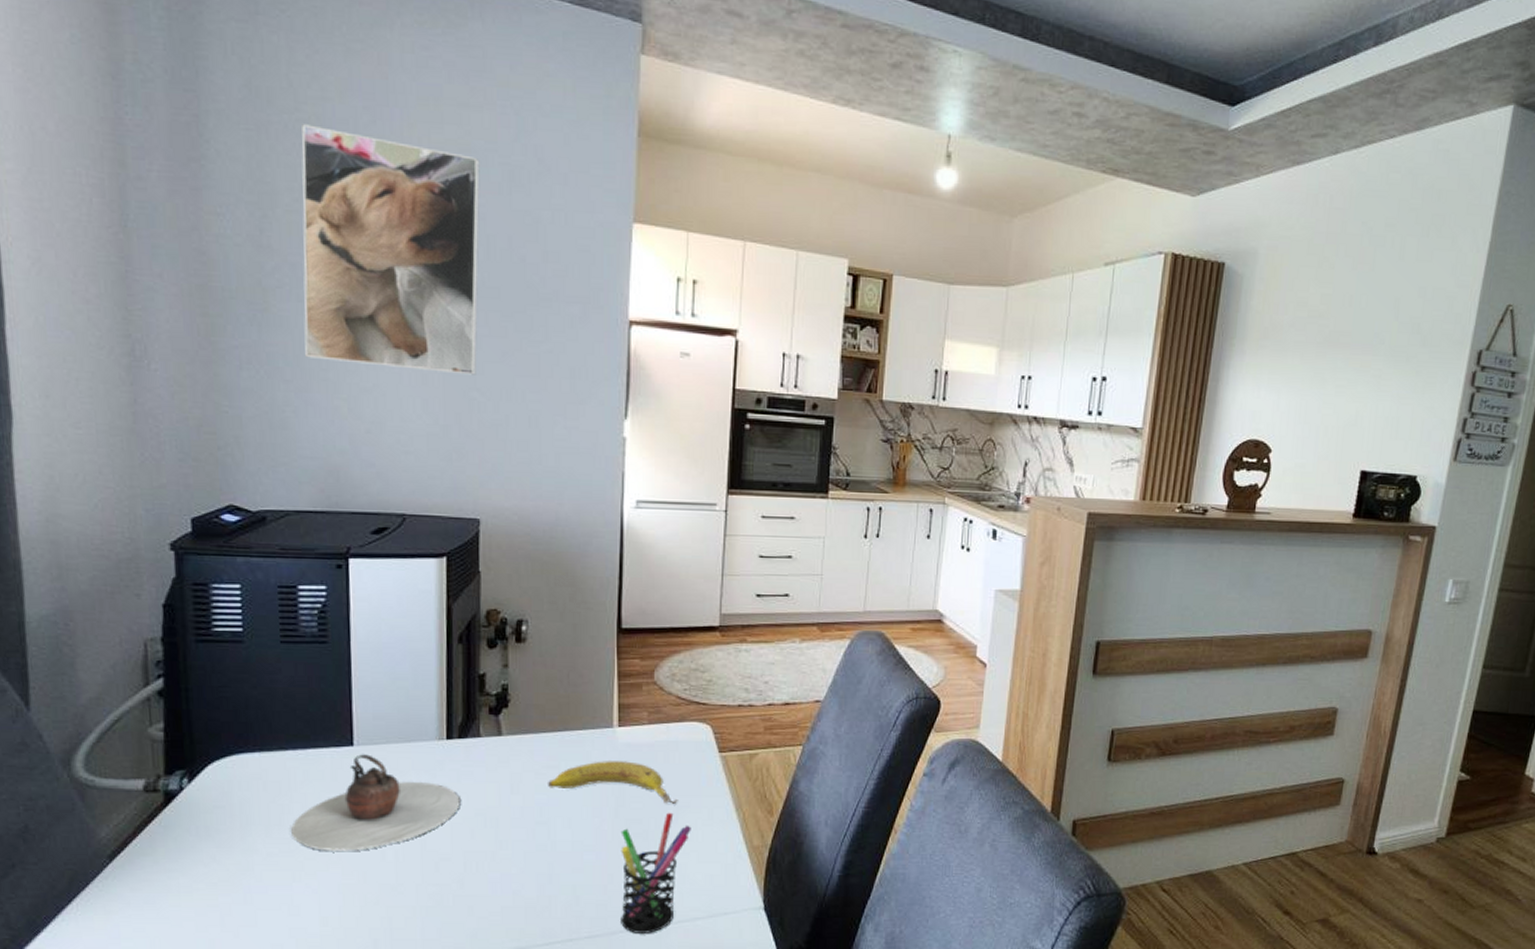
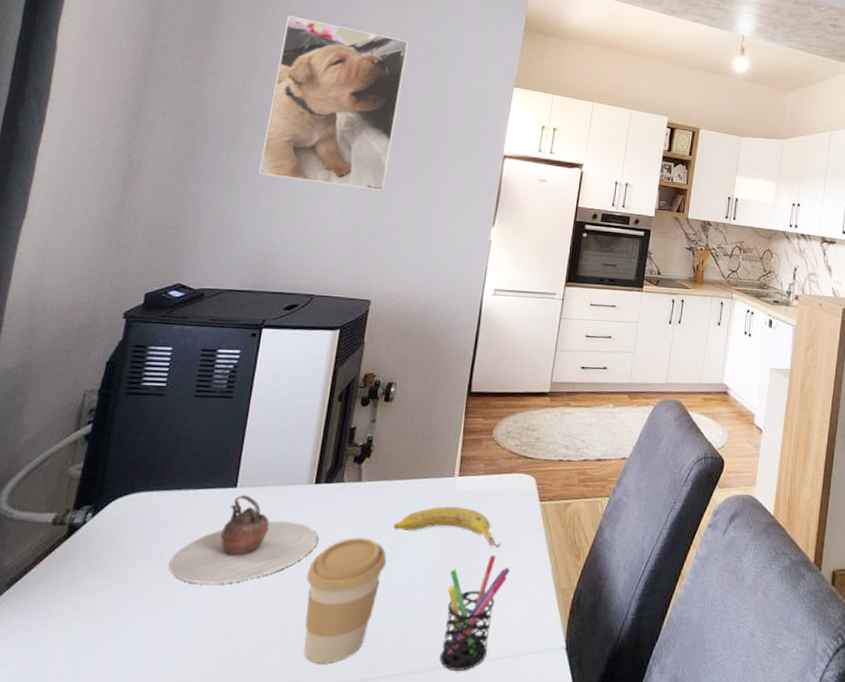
coffee cup: none [454,797,544,929] -> present [304,537,386,663]

